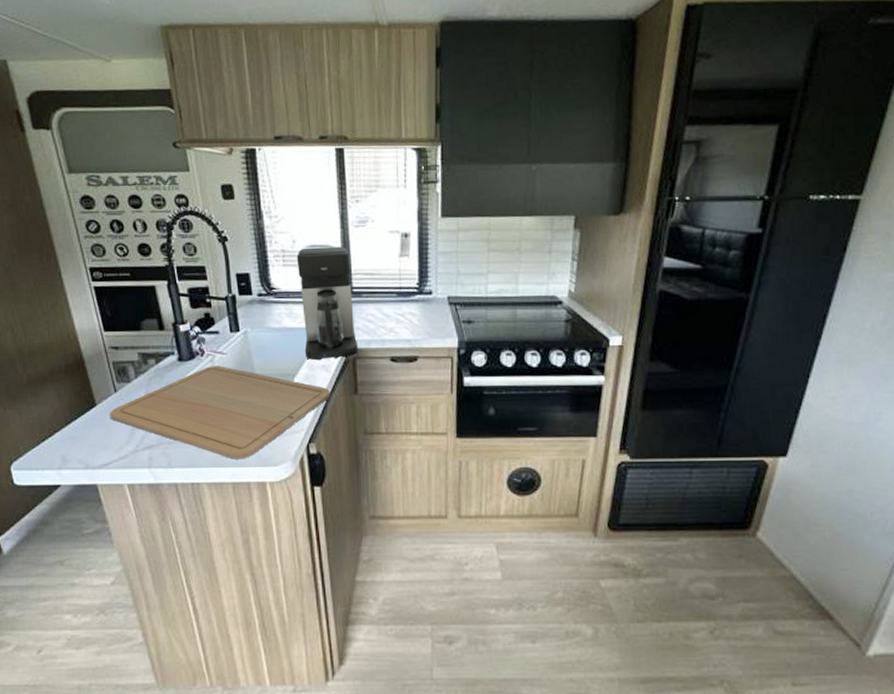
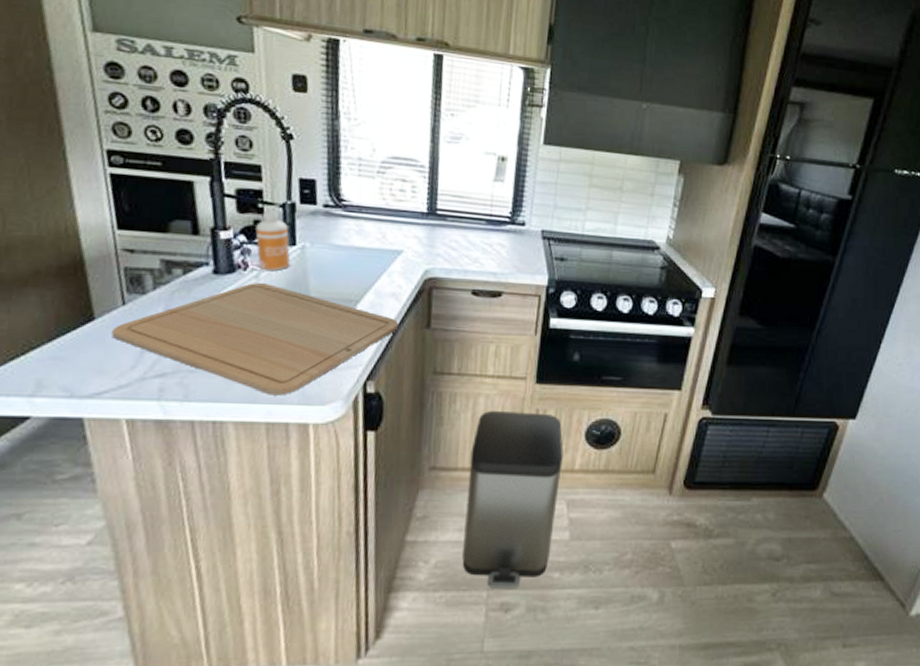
soap dispenser: none [207,298,237,356] -> present [255,204,291,272]
coffee maker: present [296,246,359,360] -> none [372,158,438,287]
pedal bin: none [404,463,489,624] -> present [462,410,564,590]

